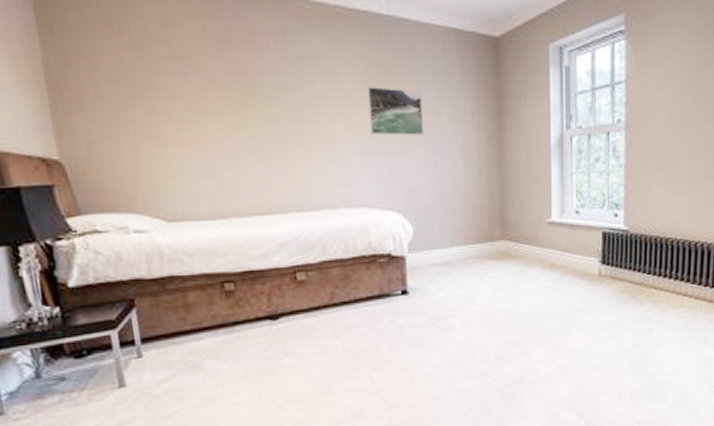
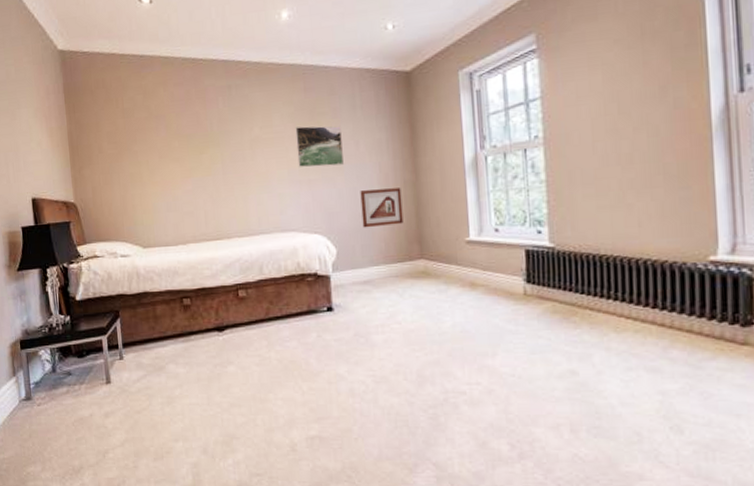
picture frame: none [441,164,486,206] -> present [360,188,403,228]

